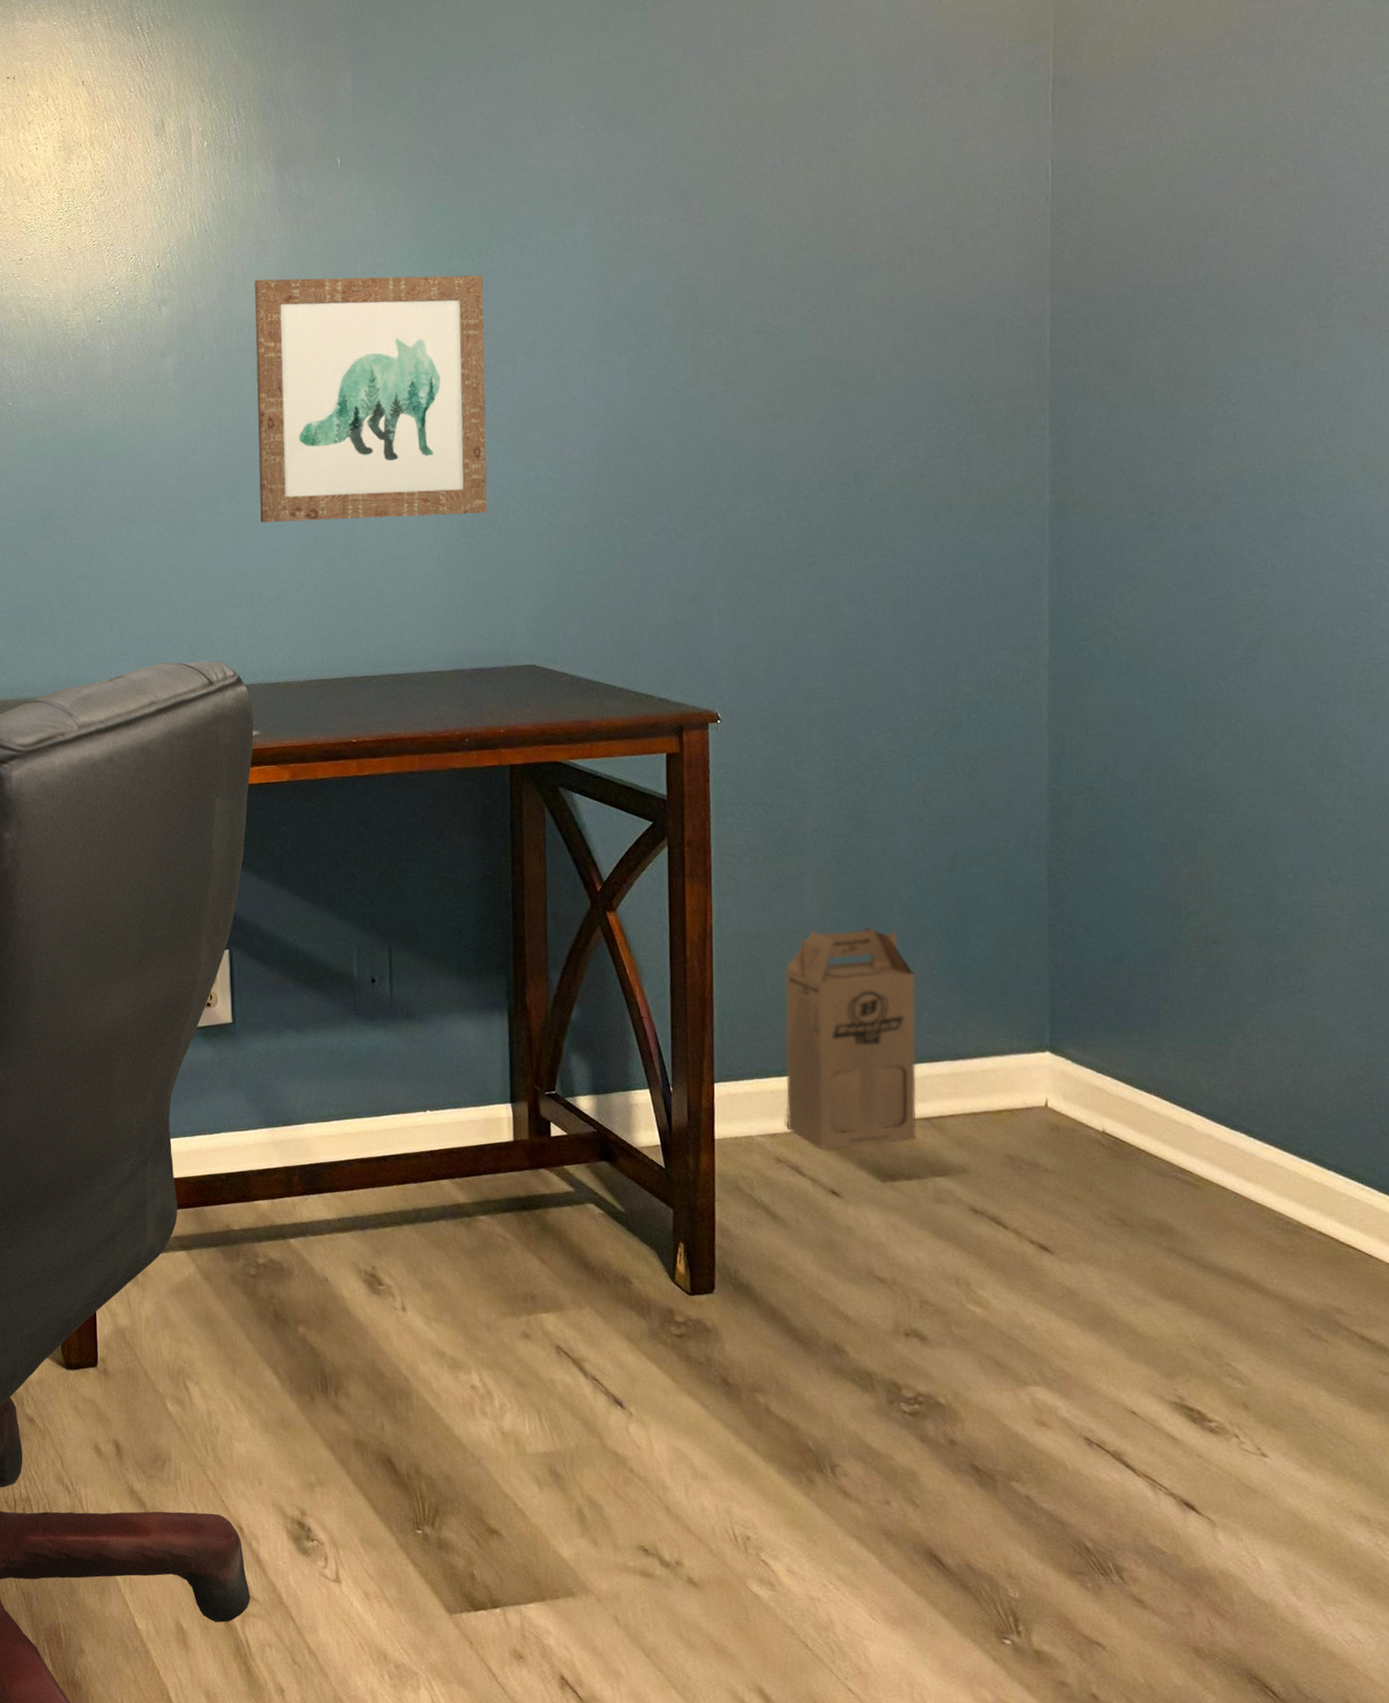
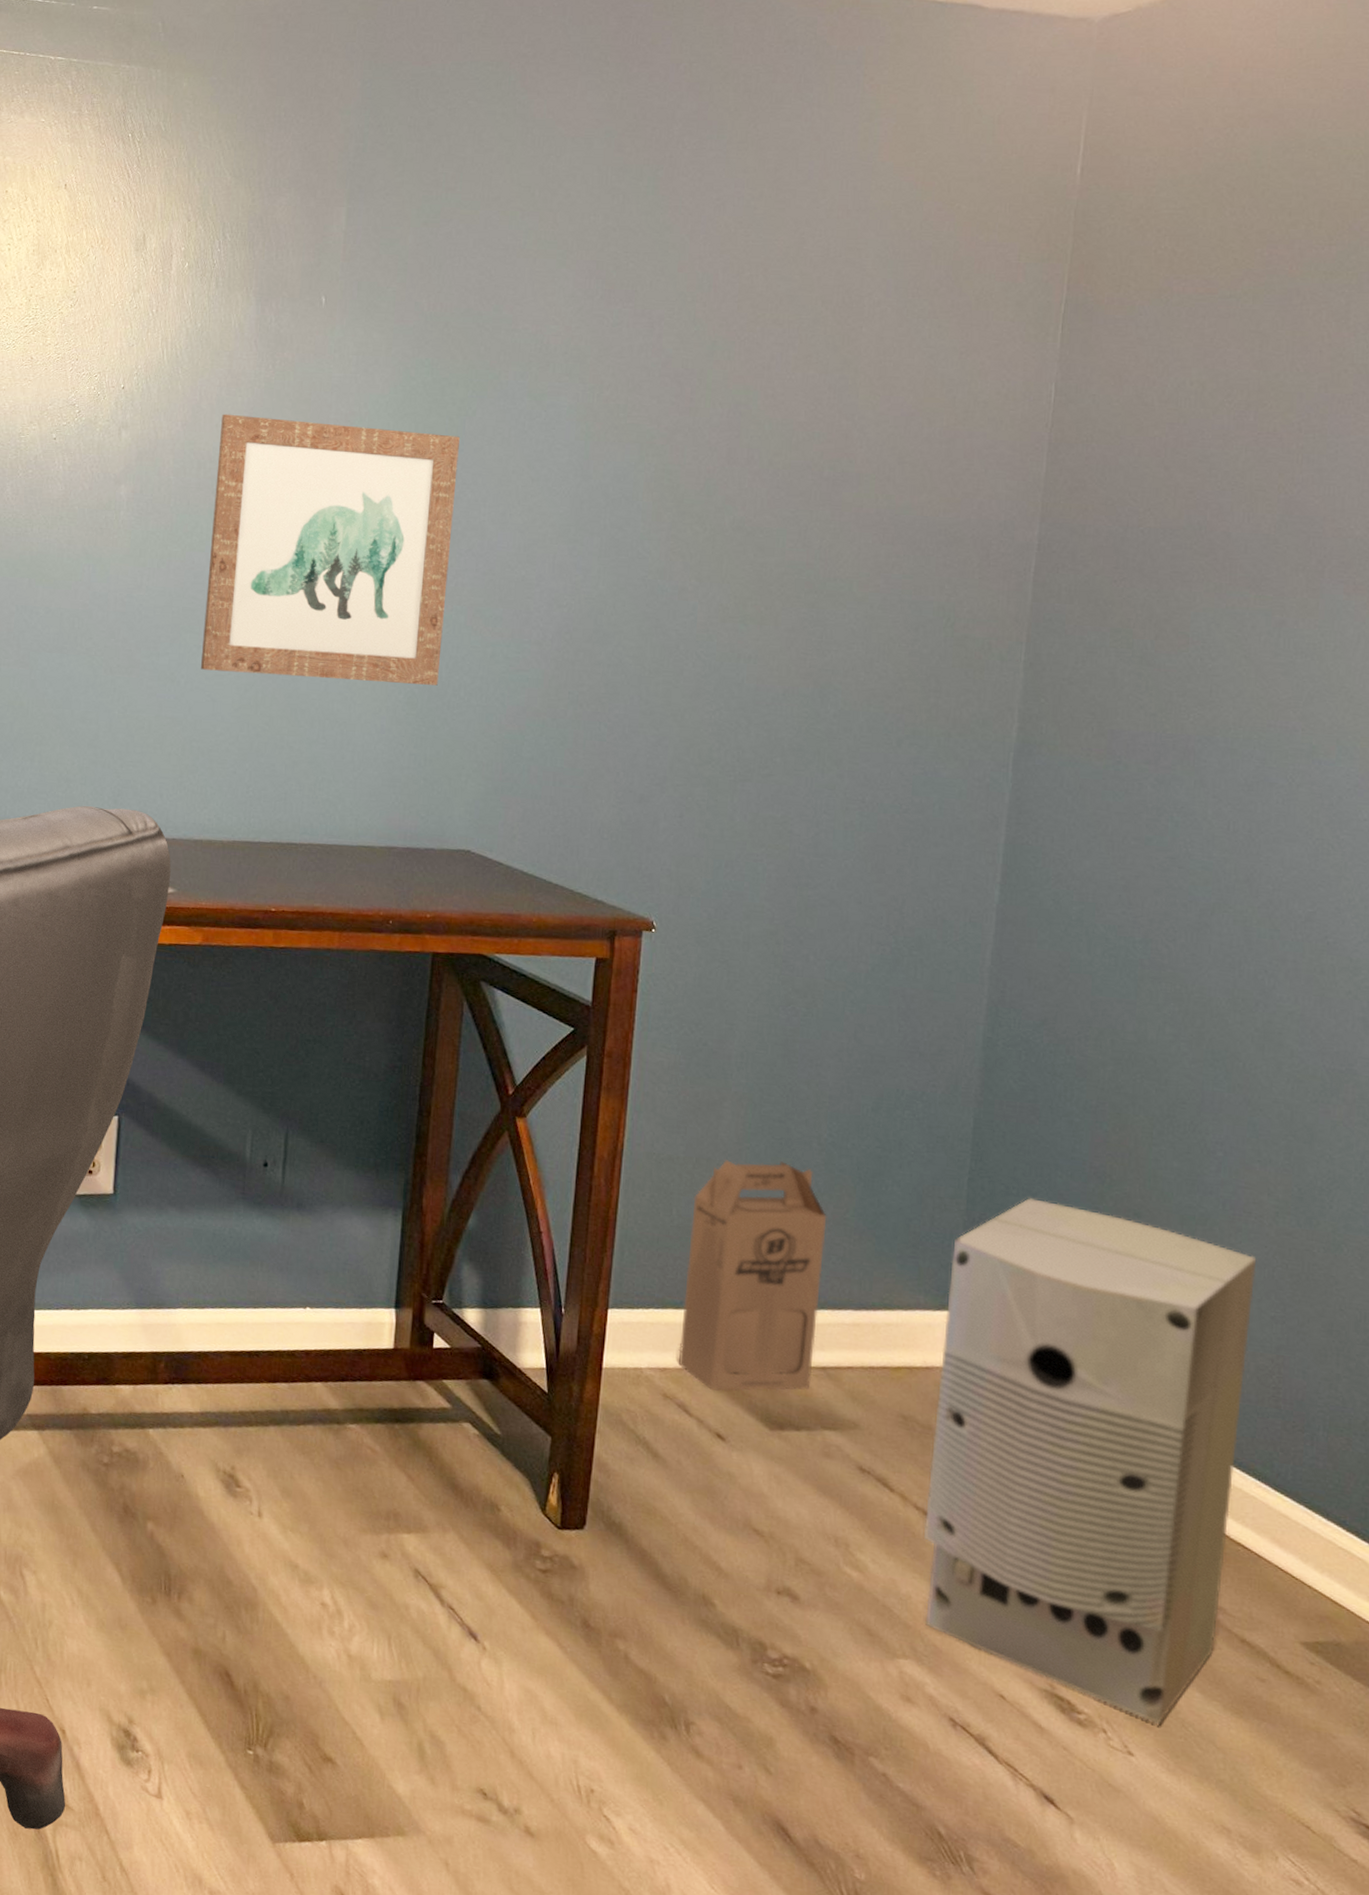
air purifier: none [1039,937,1338,1424] -> present [923,1198,1257,1724]

